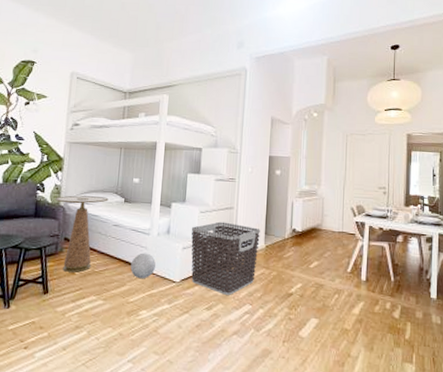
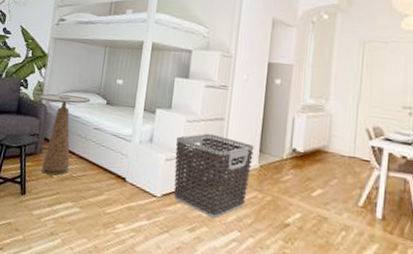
ball: present [130,253,156,279] -> none [109,160,136,190]

